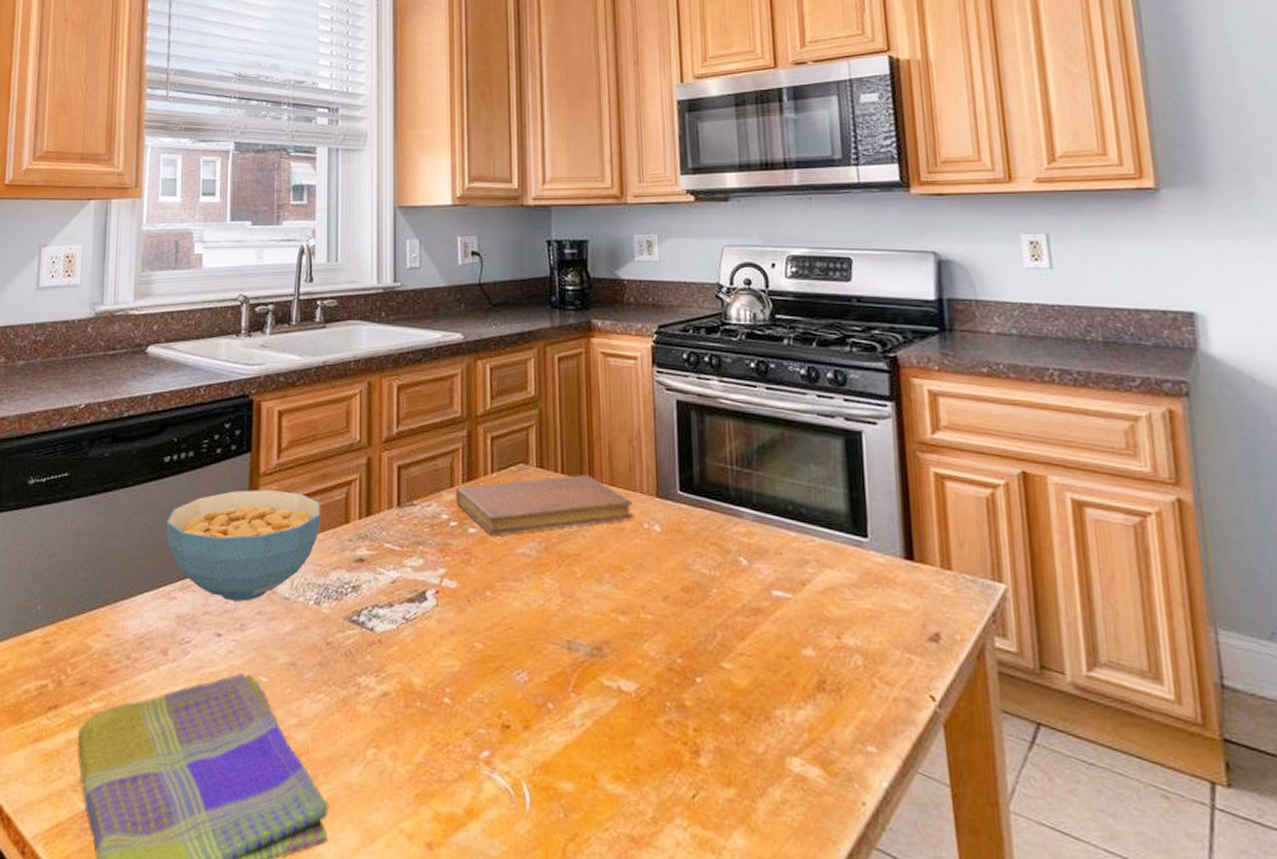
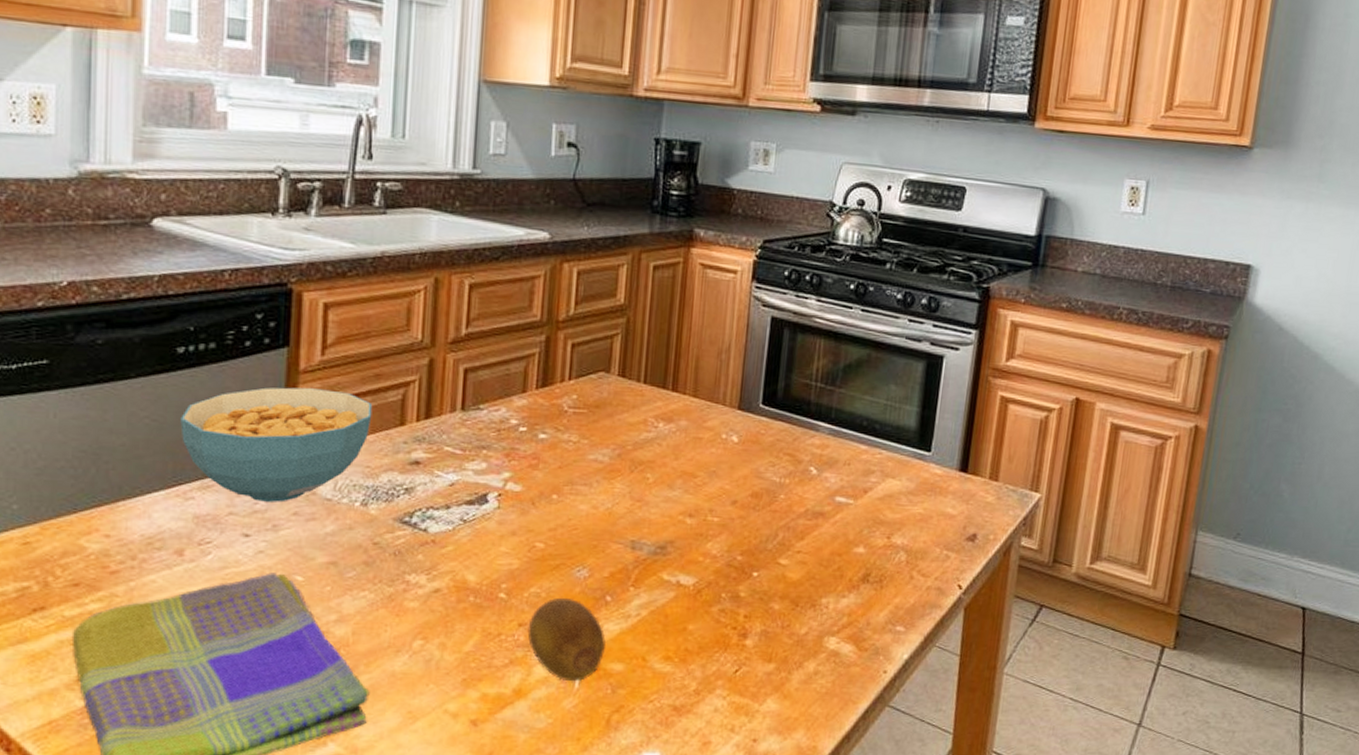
notebook: present [455,474,635,536] -> none [527,385,714,442]
fruit: none [474,703,554,803] -> present [527,597,607,682]

